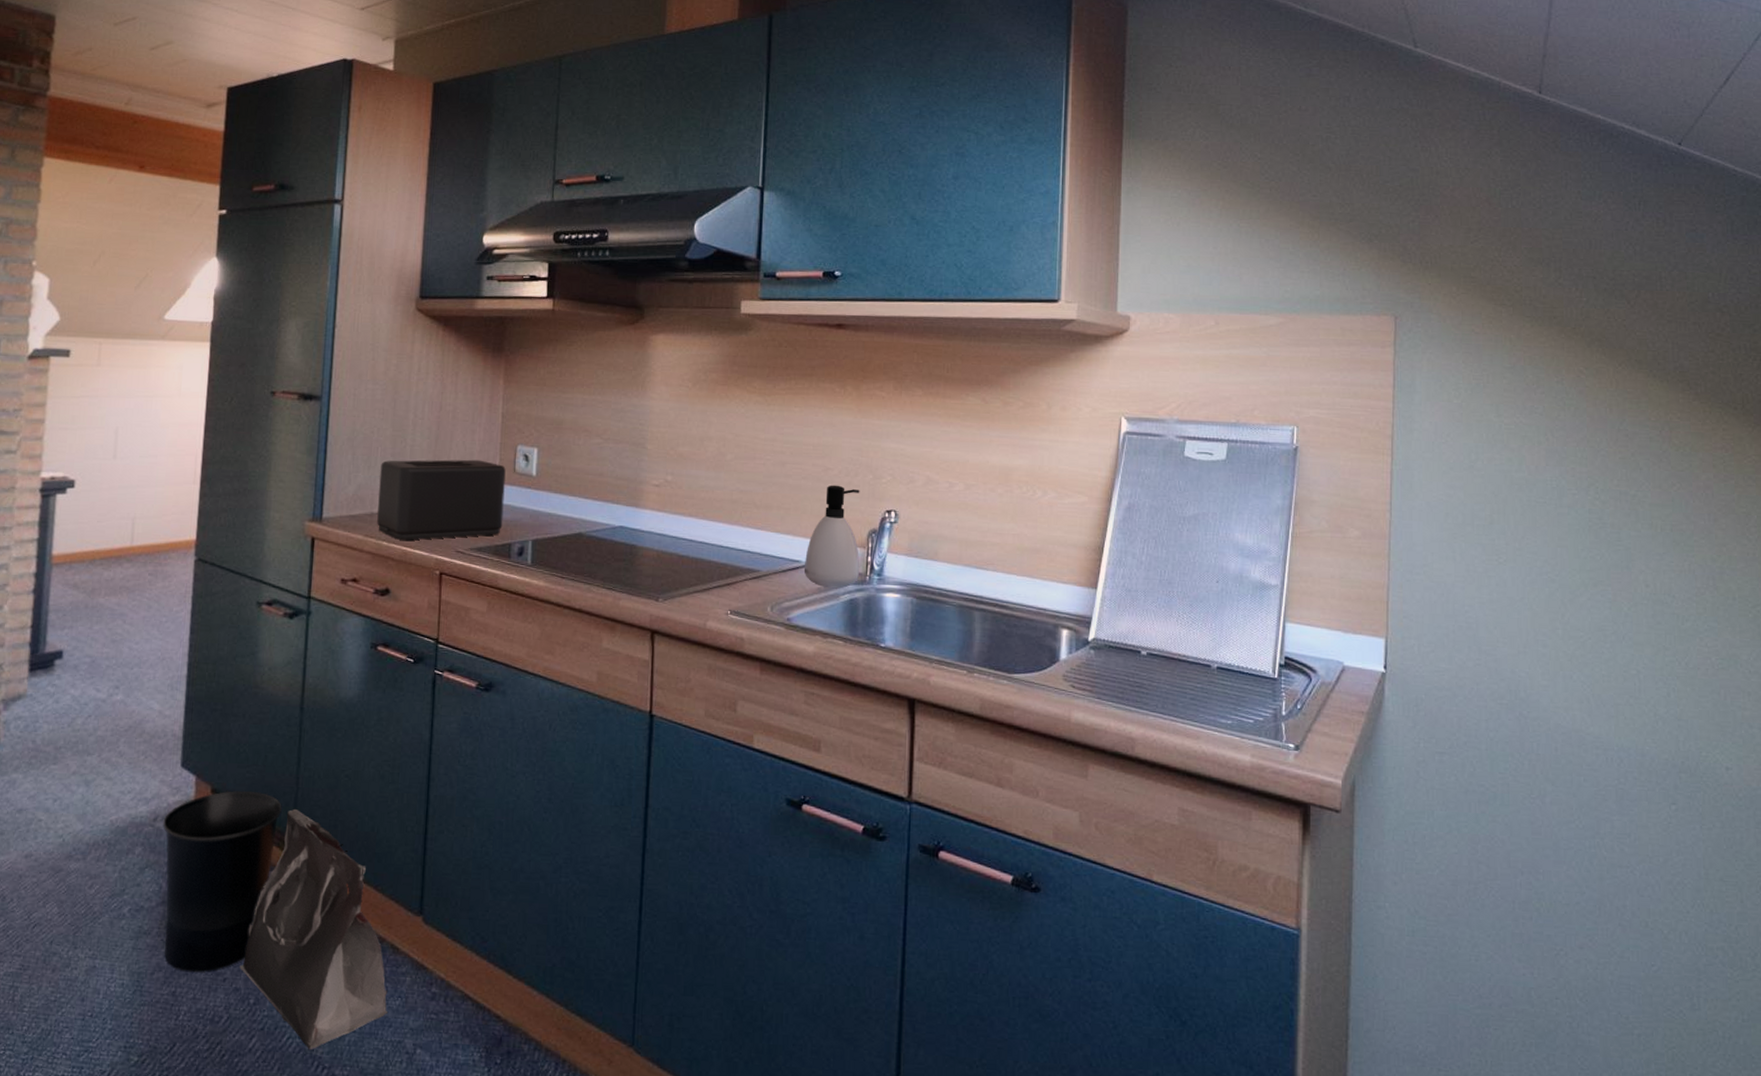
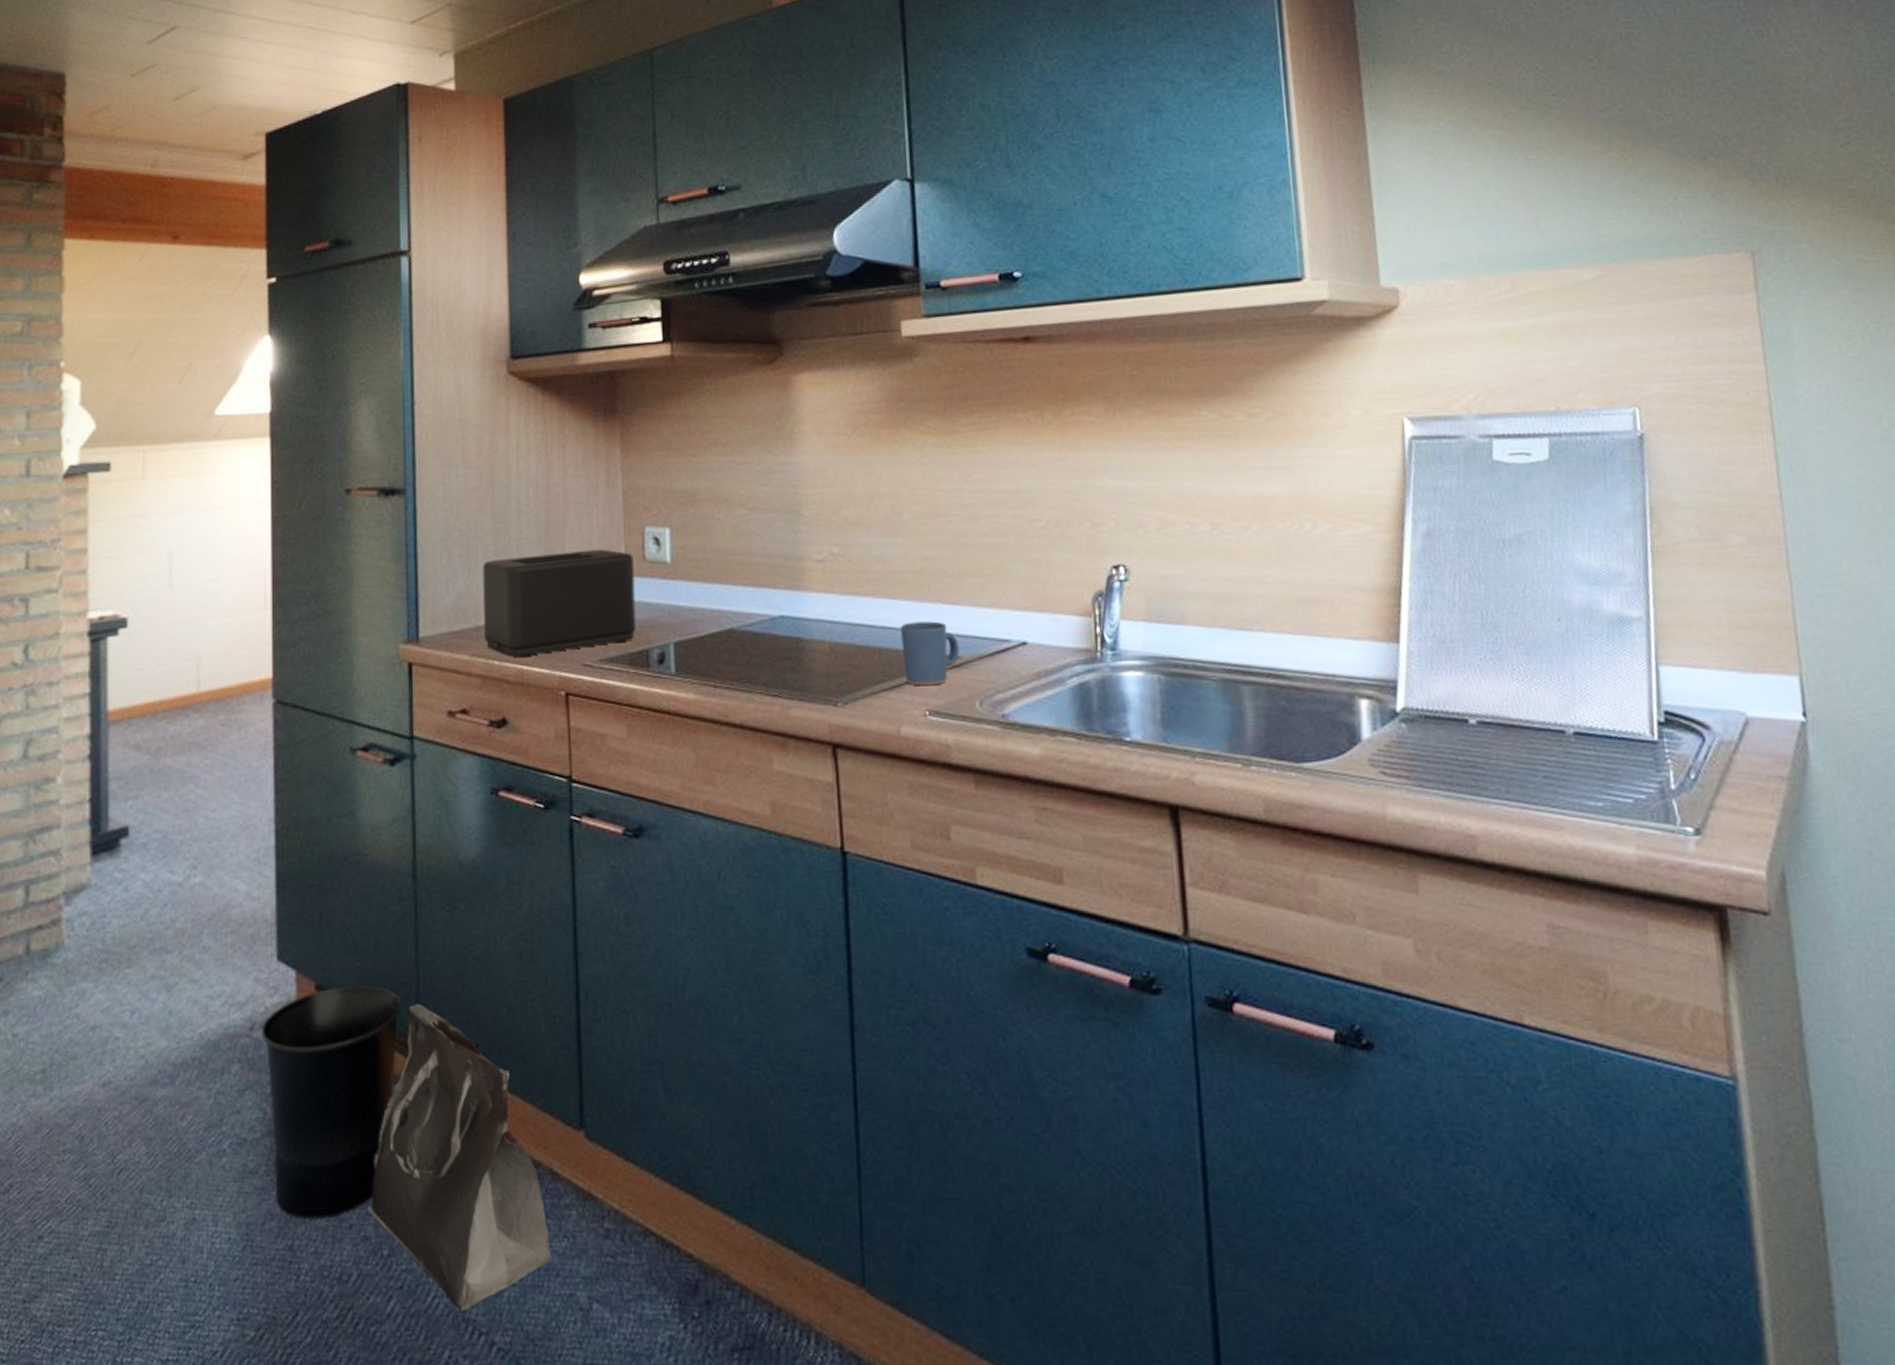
mug: none [714,540,760,592] -> present [901,621,960,686]
soap dispenser: present [805,485,860,589] -> none [1016,539,1089,672]

